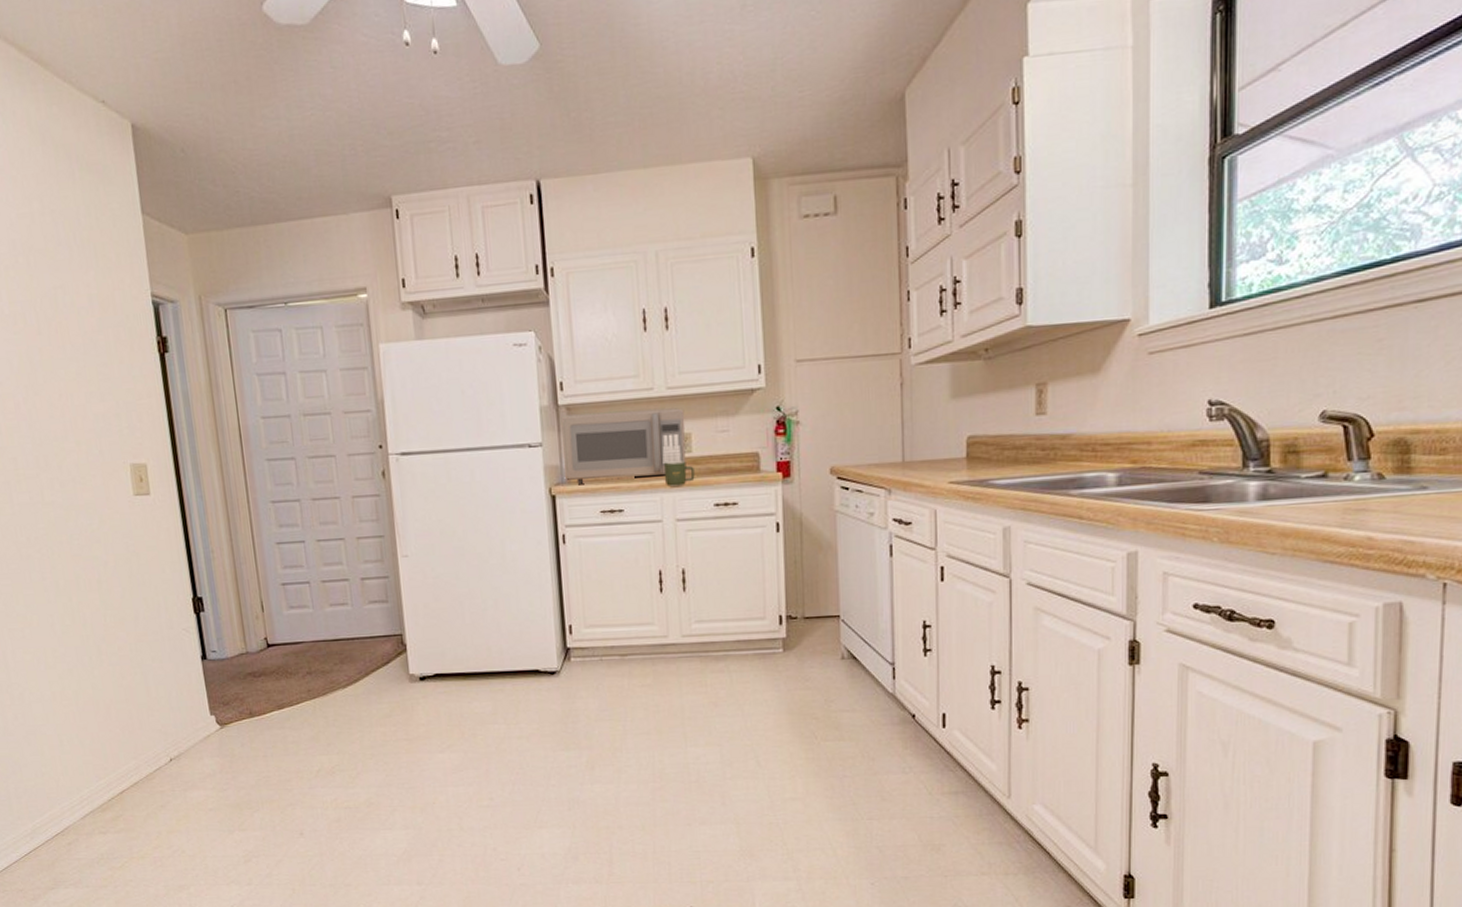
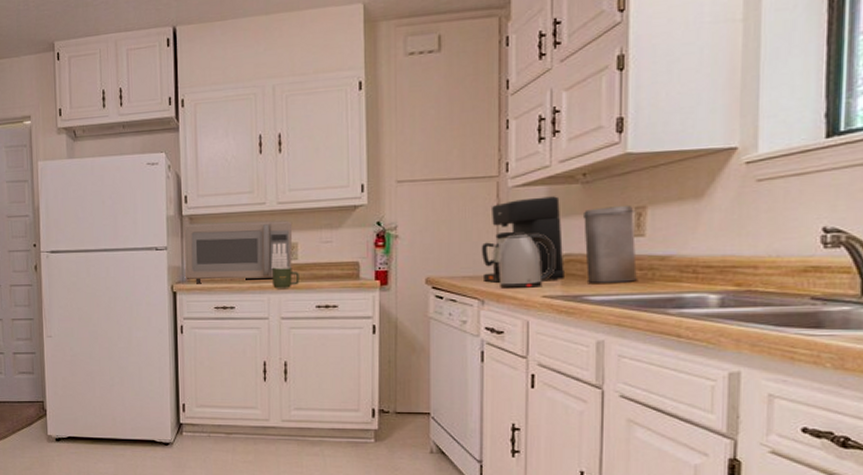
coffee maker: none [886,374,970,471] -> present [481,196,564,284]
kettle: none [903,415,961,477] -> present [498,233,556,290]
canister: none [987,382,1041,467] -> present [584,206,638,284]

